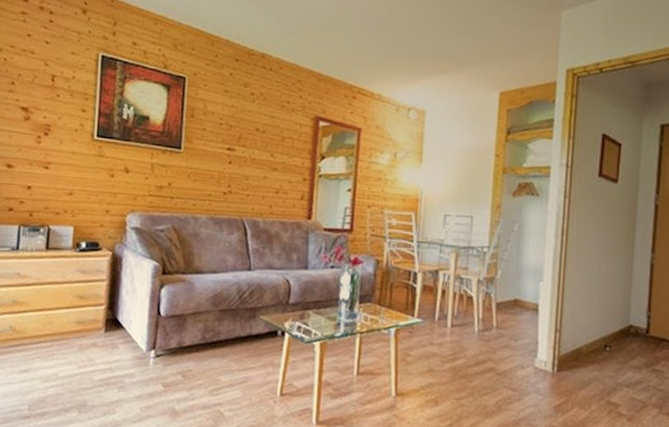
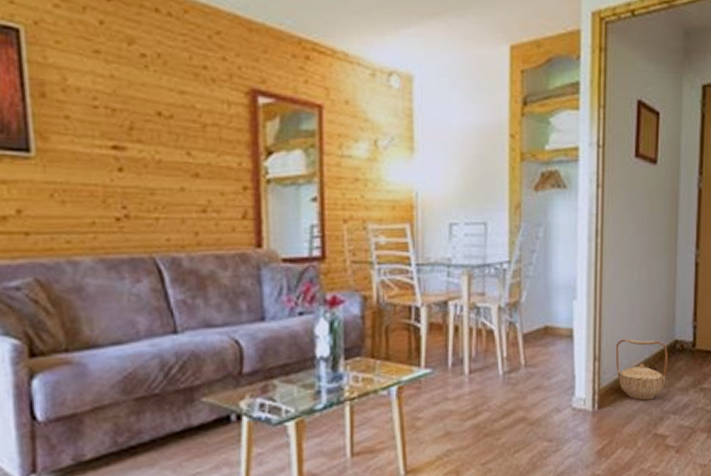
basket: none [574,318,623,372] -> present [615,339,668,401]

